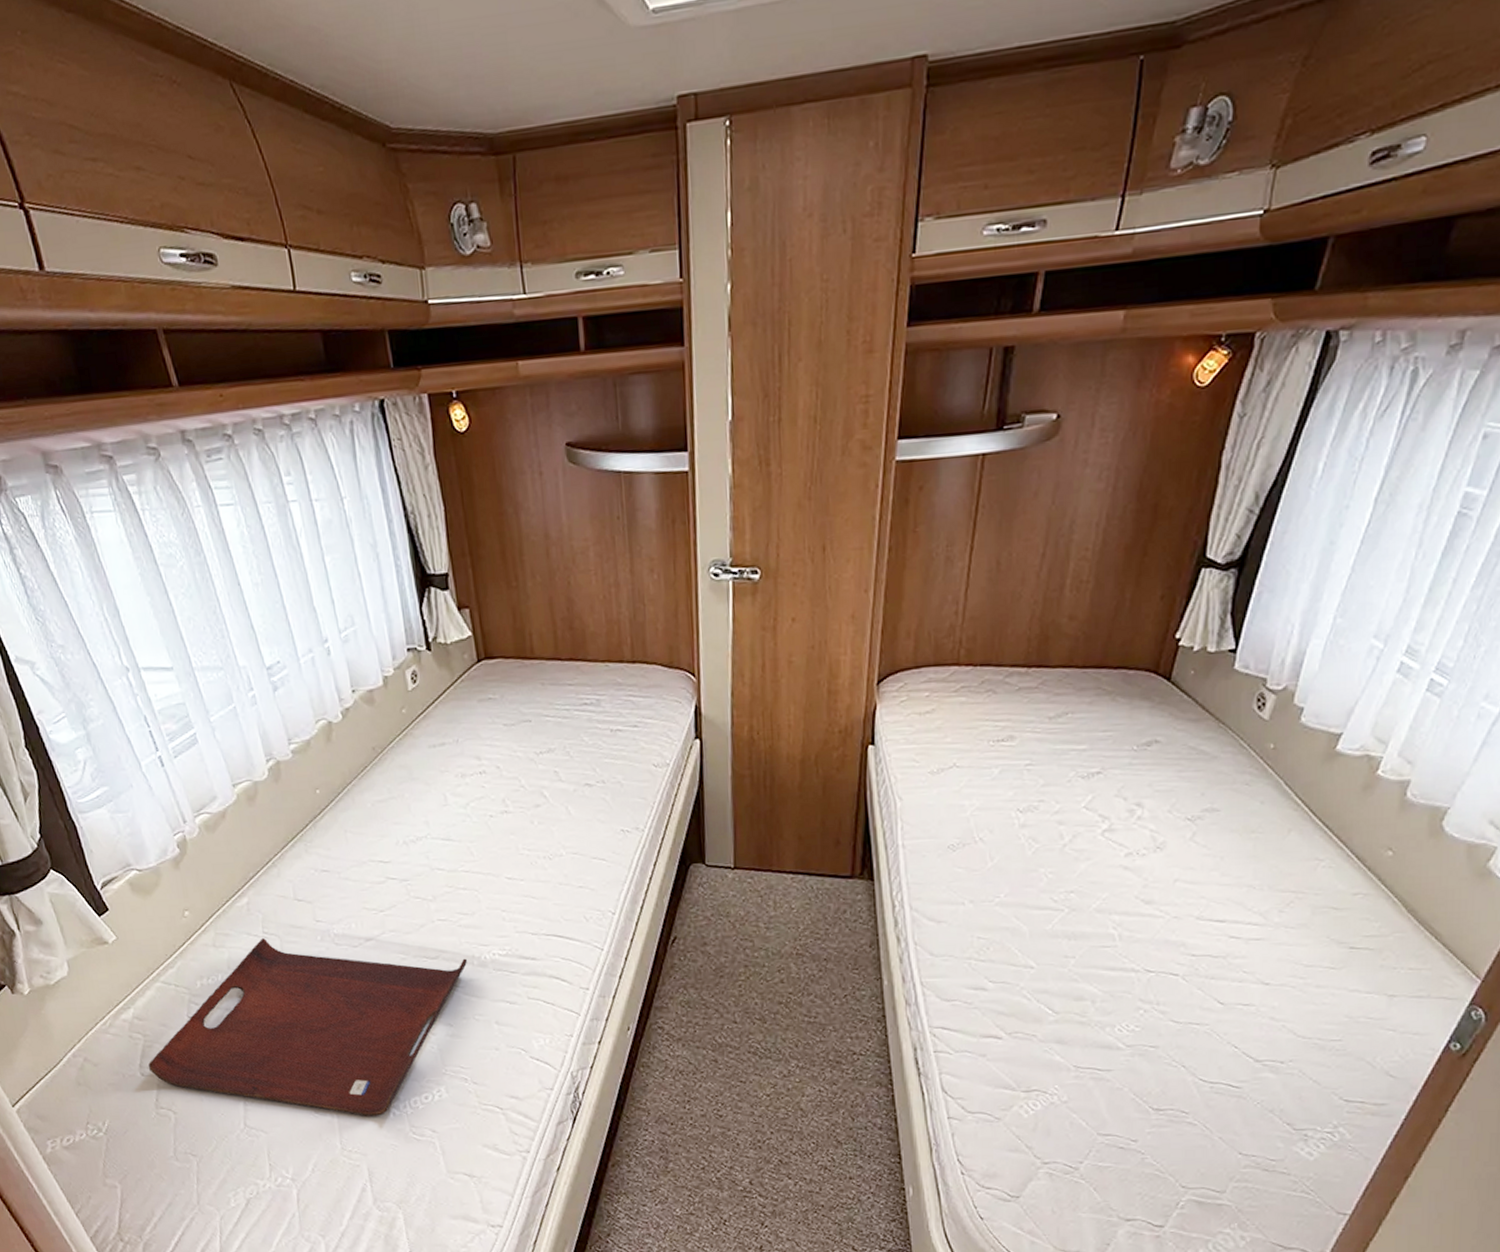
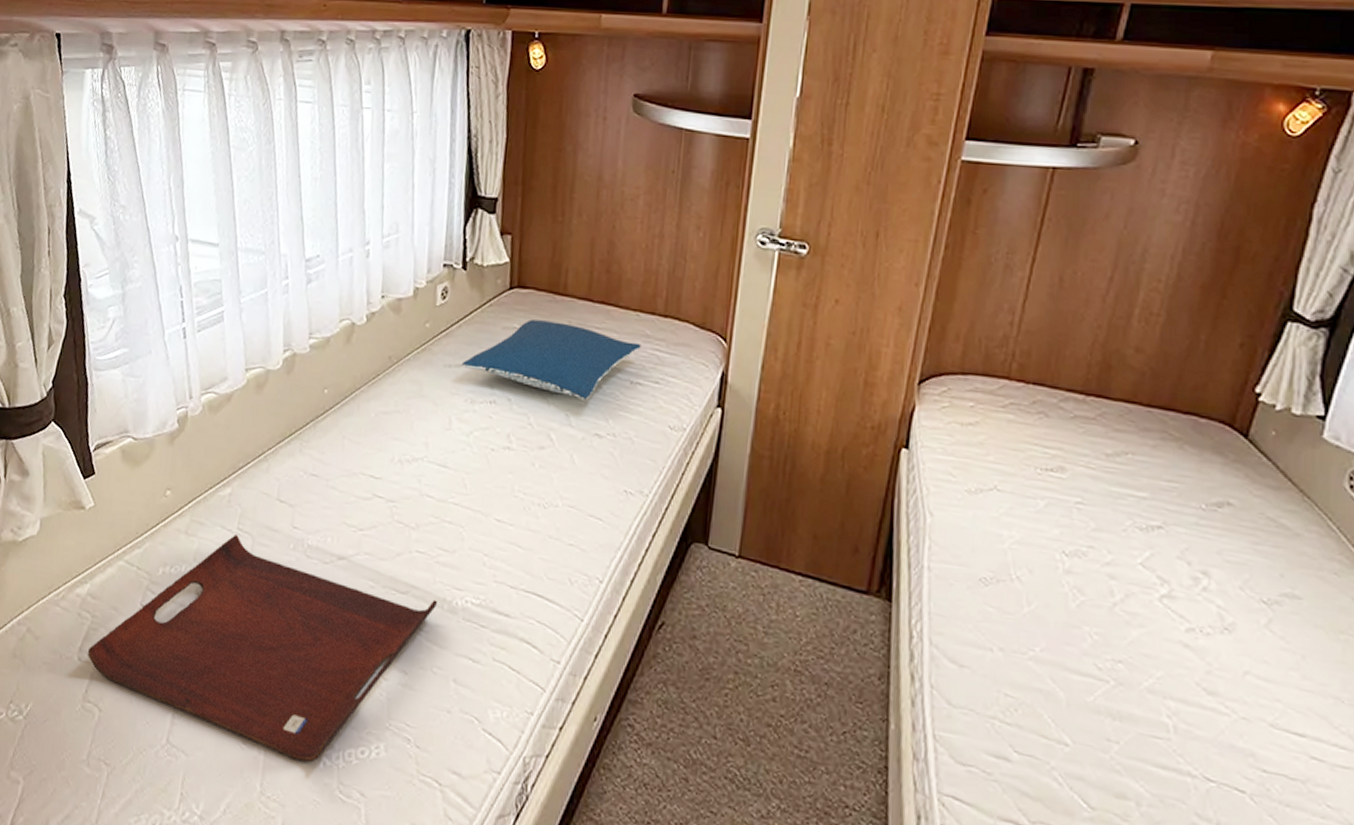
pillow: none [444,685,615,755] -> present [460,319,641,401]

